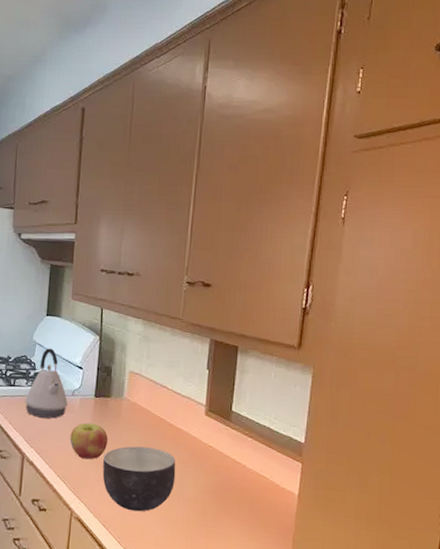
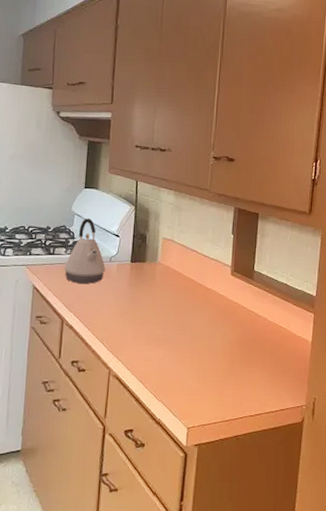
apple: present [70,422,108,459] -> none [107,286,144,320]
bowl: present [102,446,176,512] -> none [138,306,206,366]

